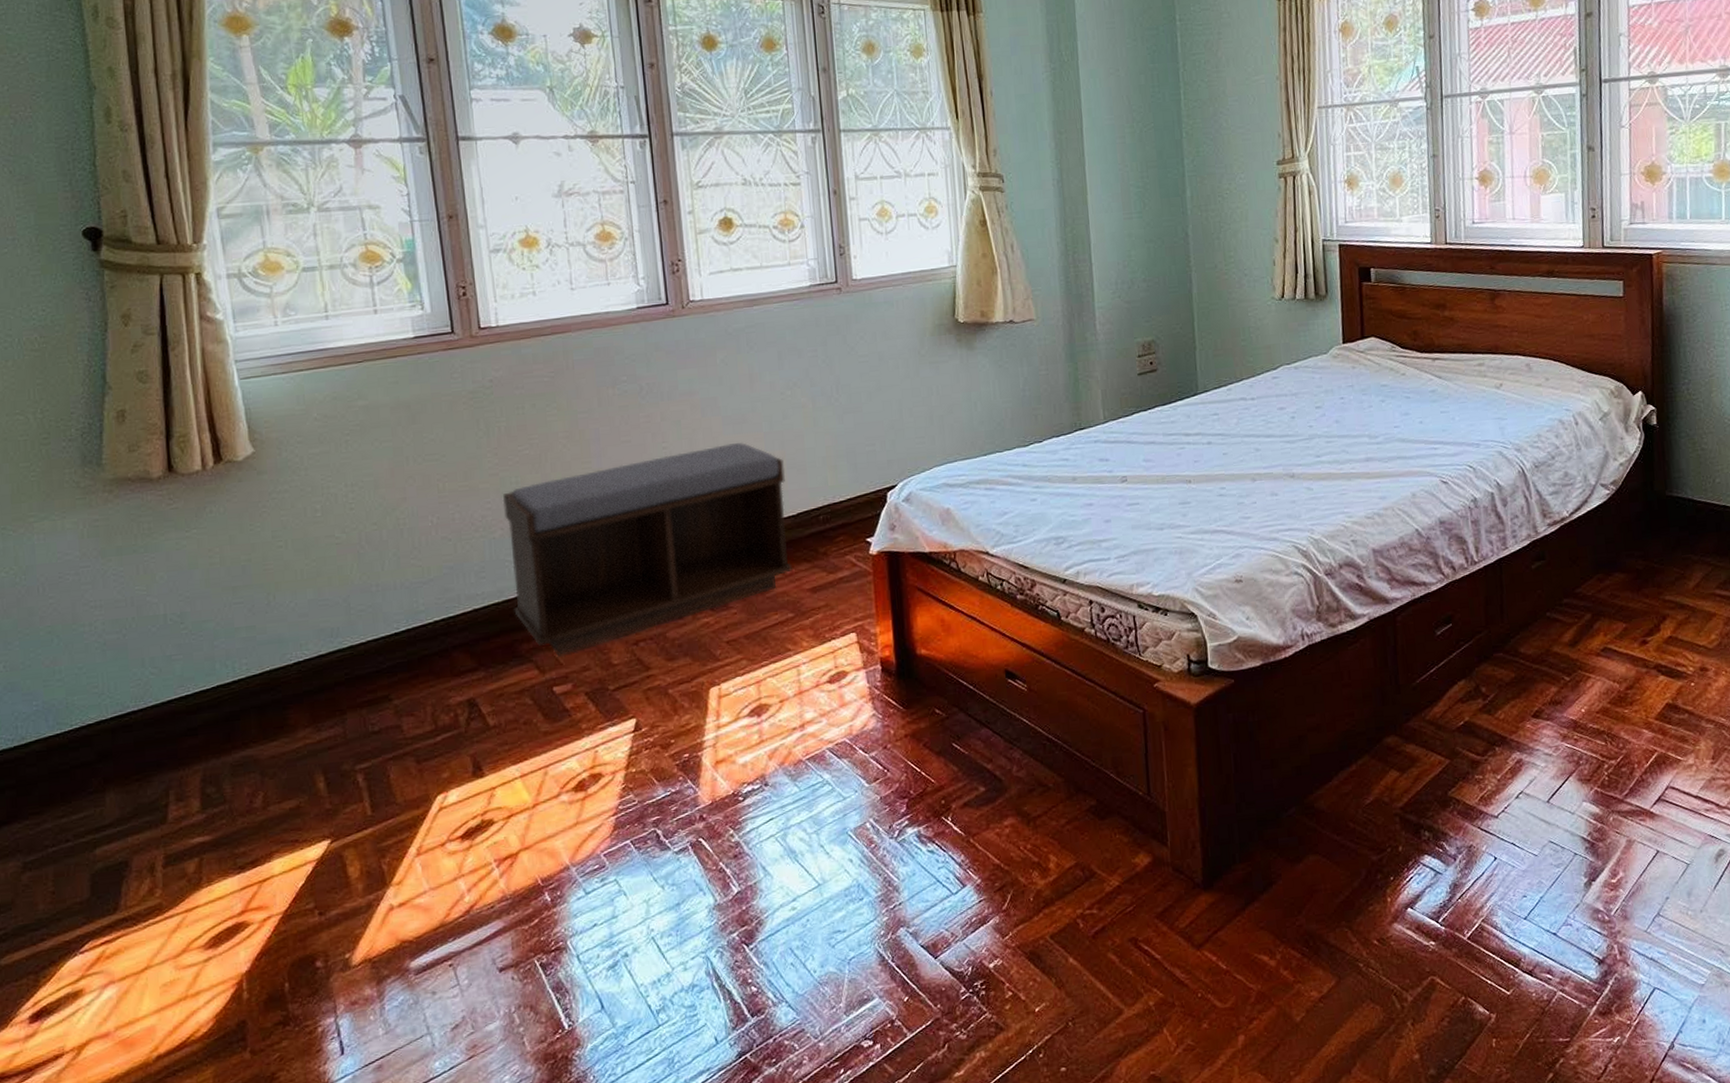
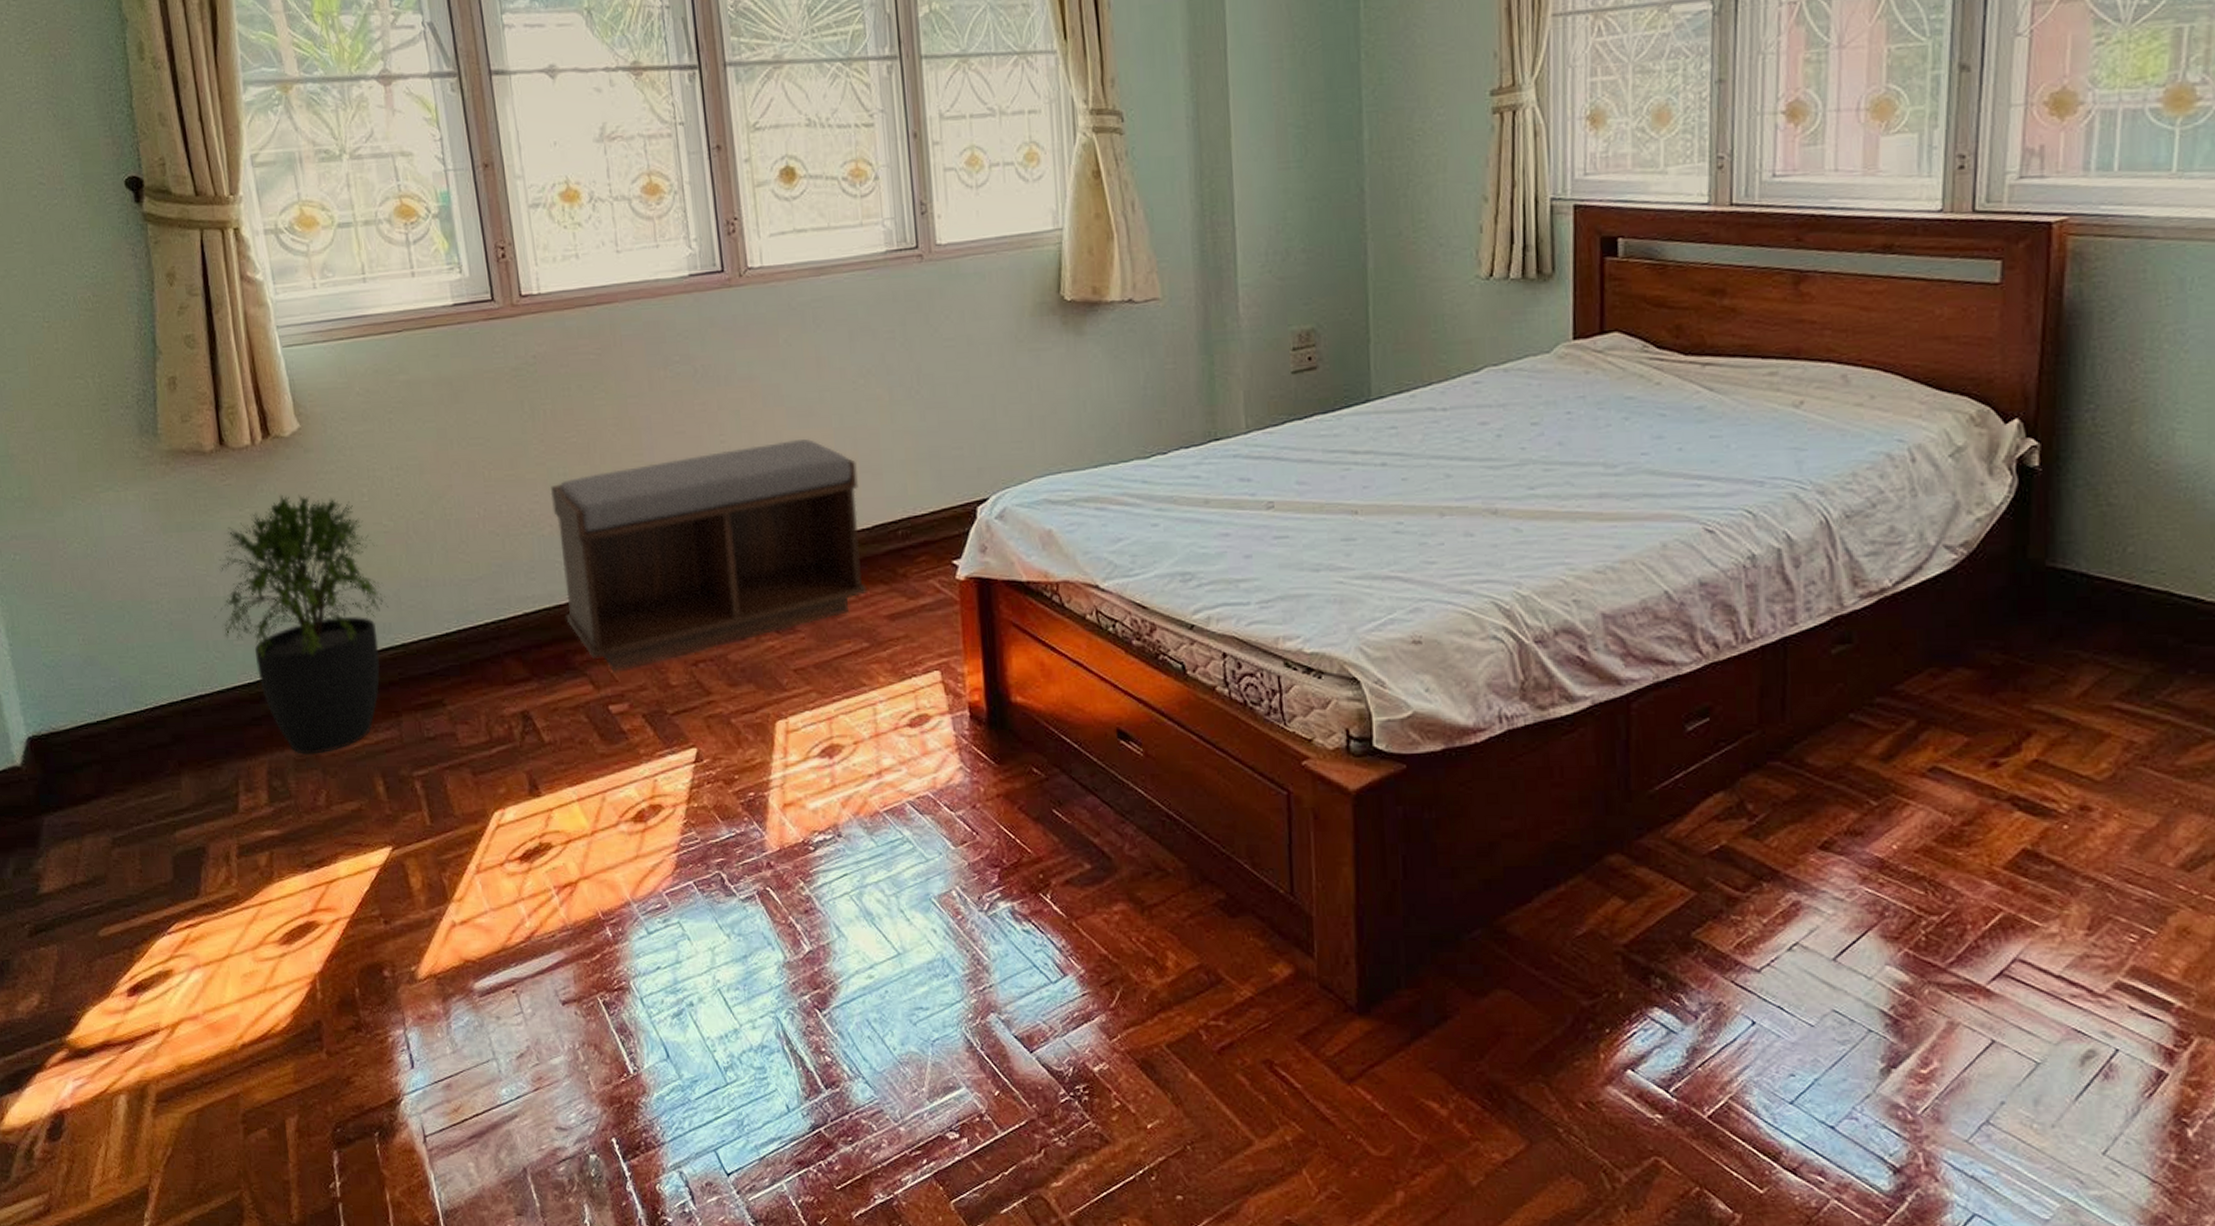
potted plant: none [151,513,338,759] -> present [213,494,389,755]

